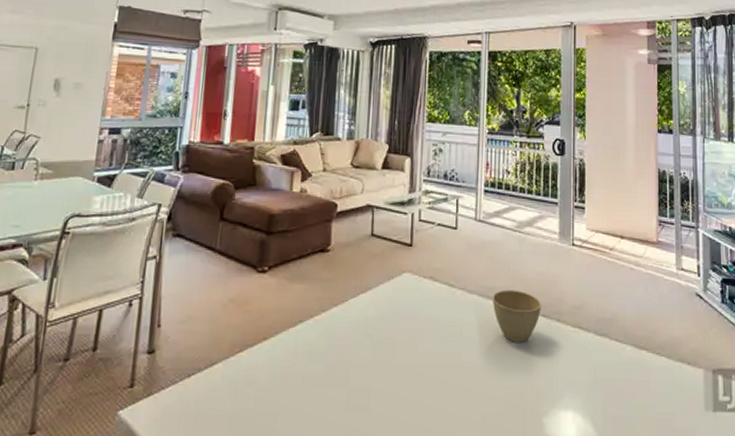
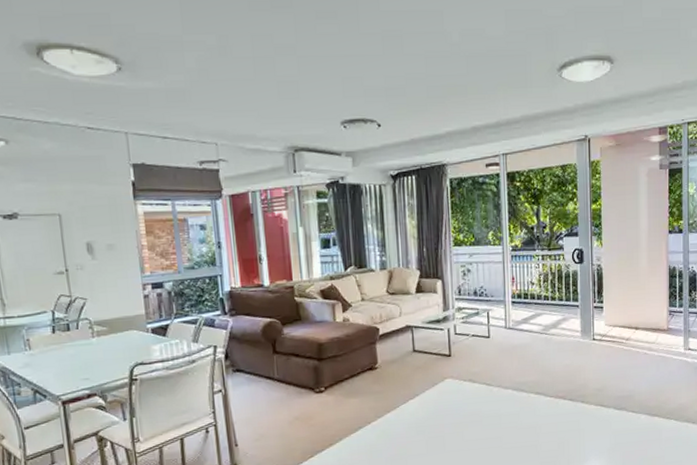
cup: present [492,289,541,342] -> none [525,382,568,423]

